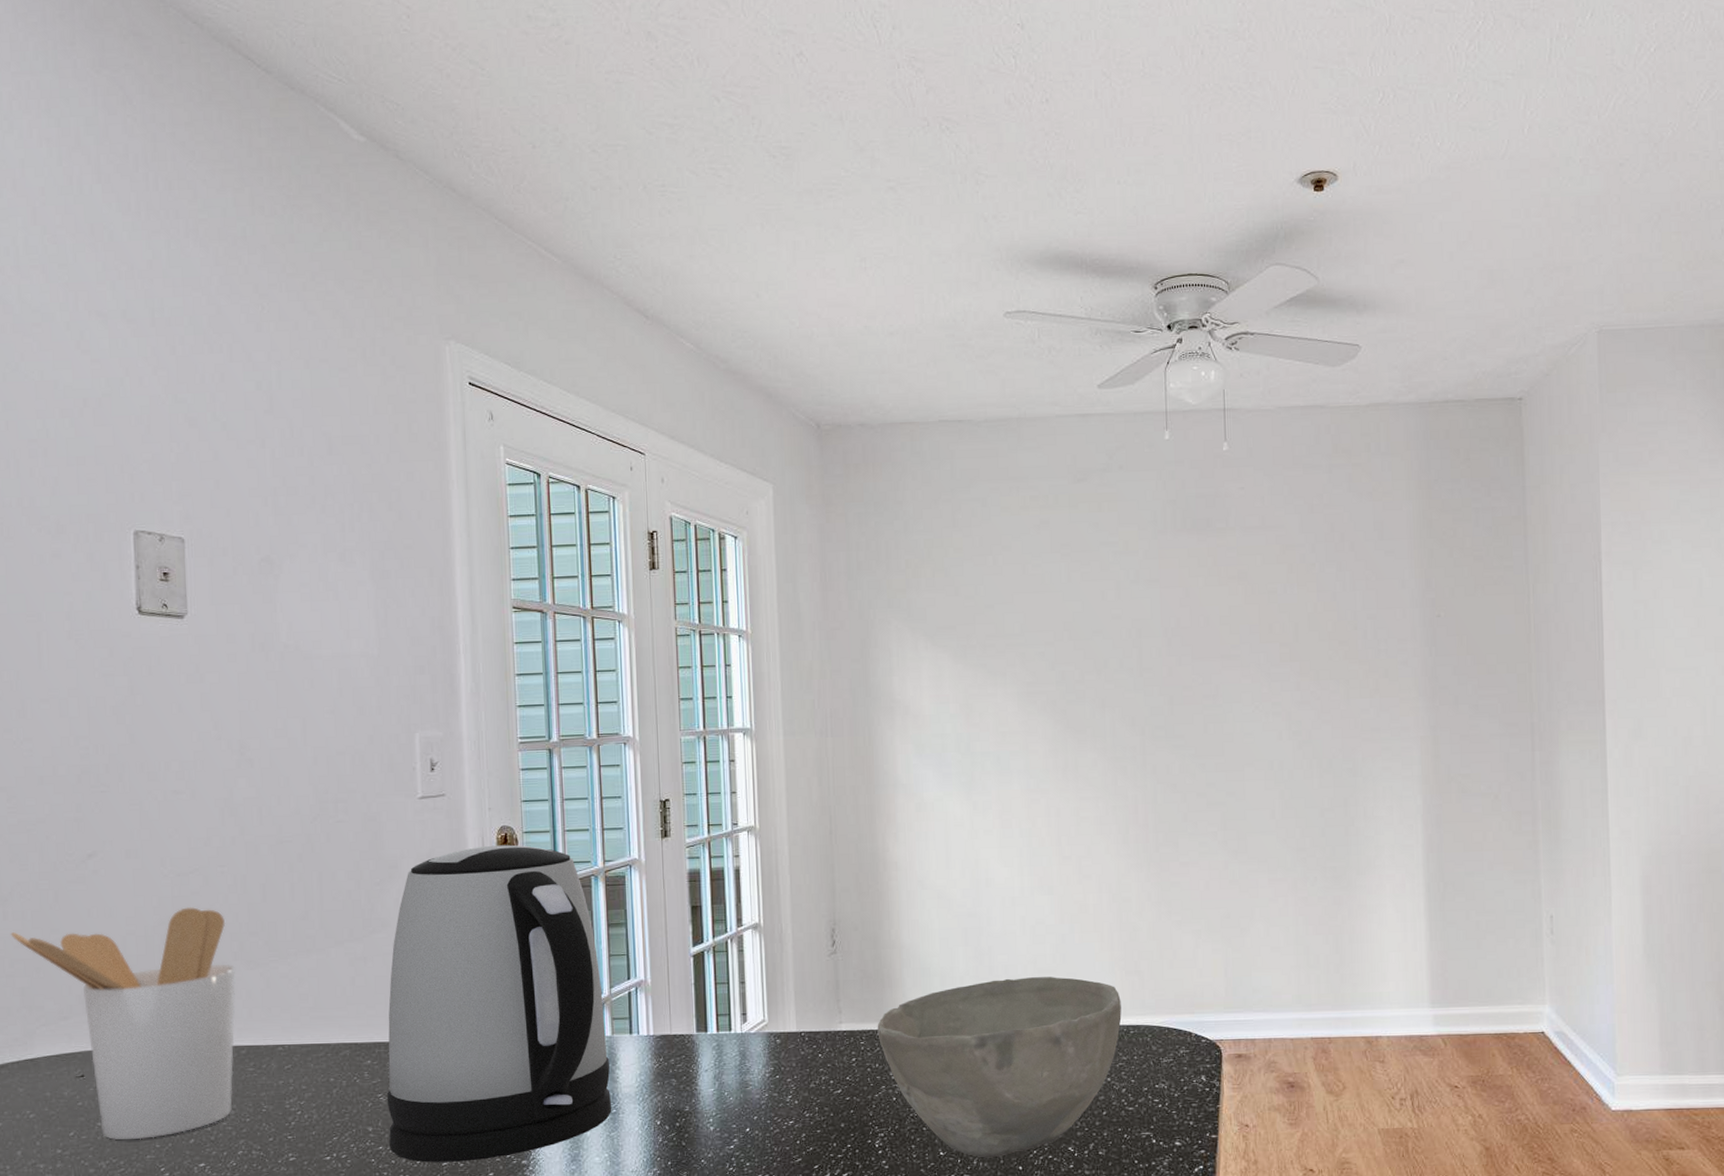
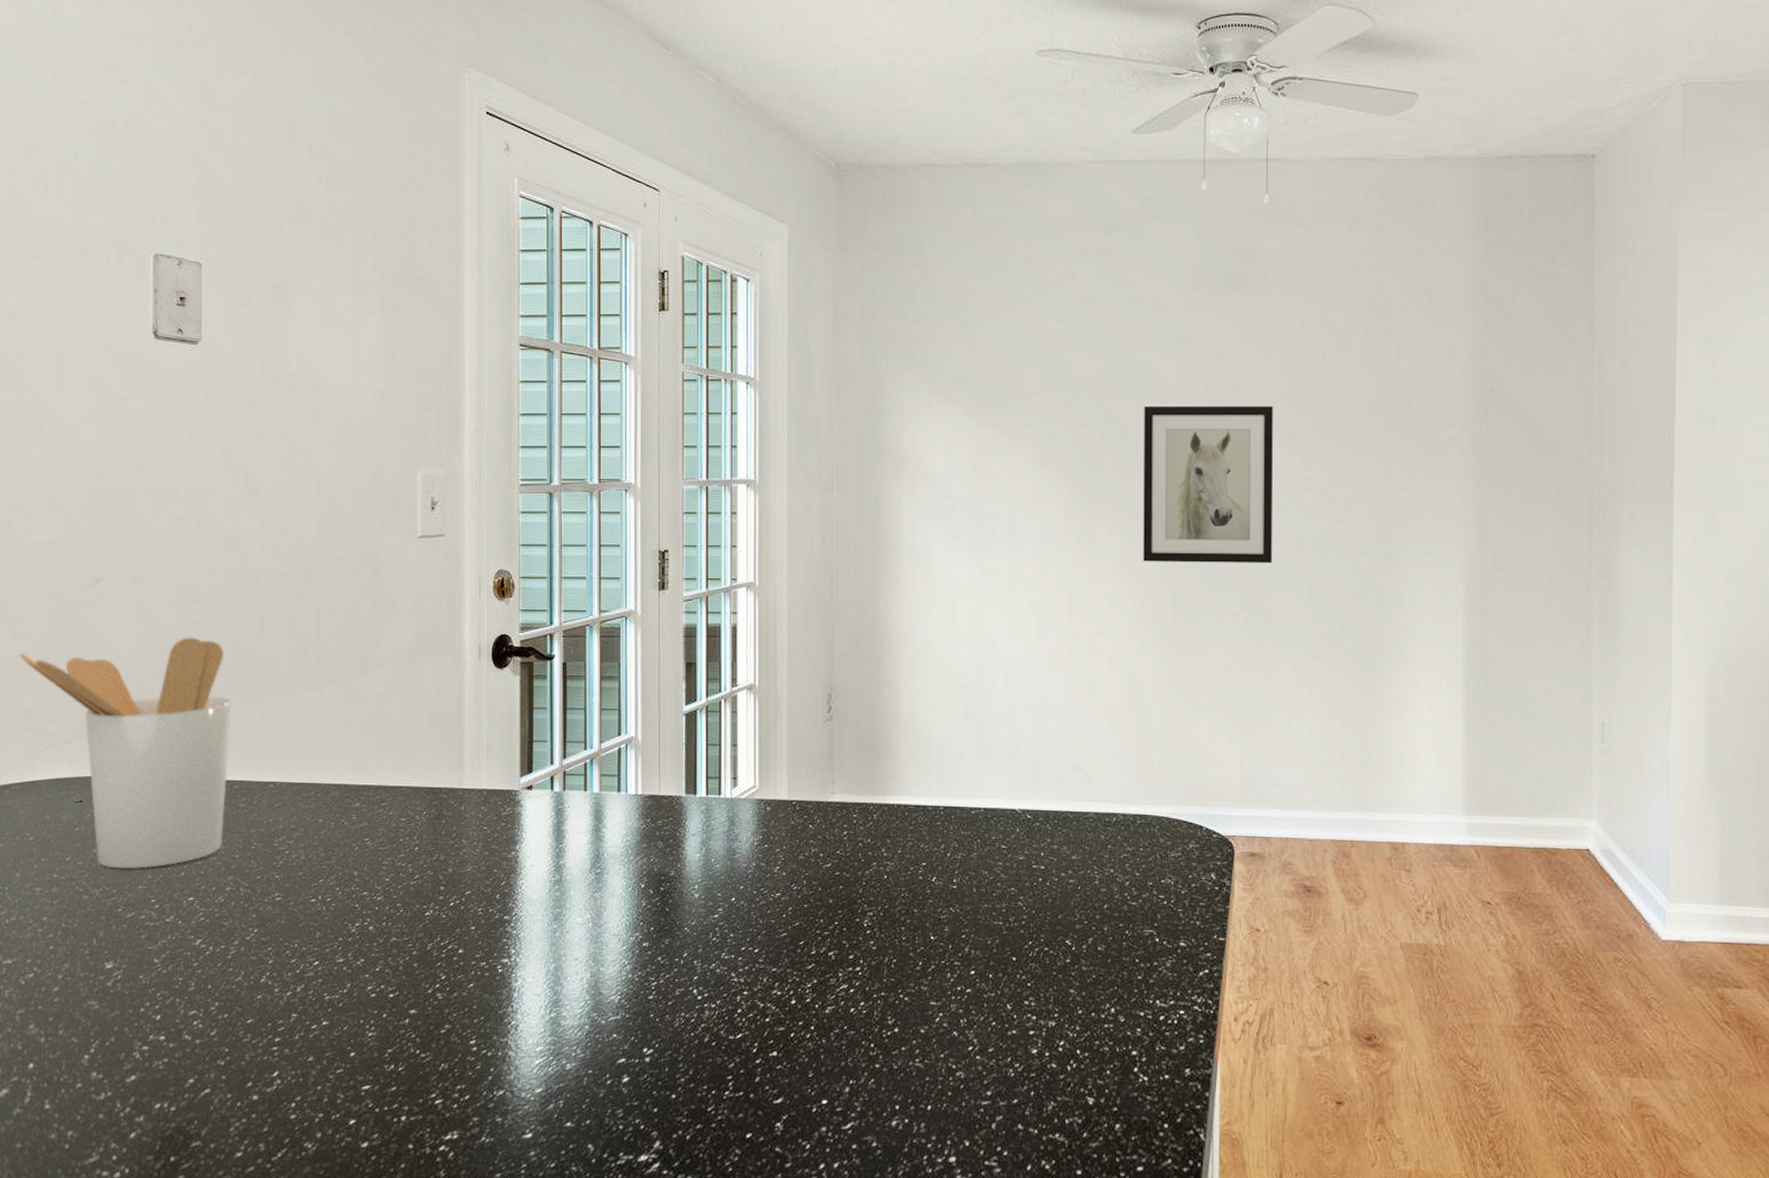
kettle: present [386,845,612,1163] -> none [373,589,597,913]
bowl: present [877,977,1122,1158] -> none [871,757,1128,946]
wall art: none [1120,638,1245,789] -> present [1143,405,1273,564]

